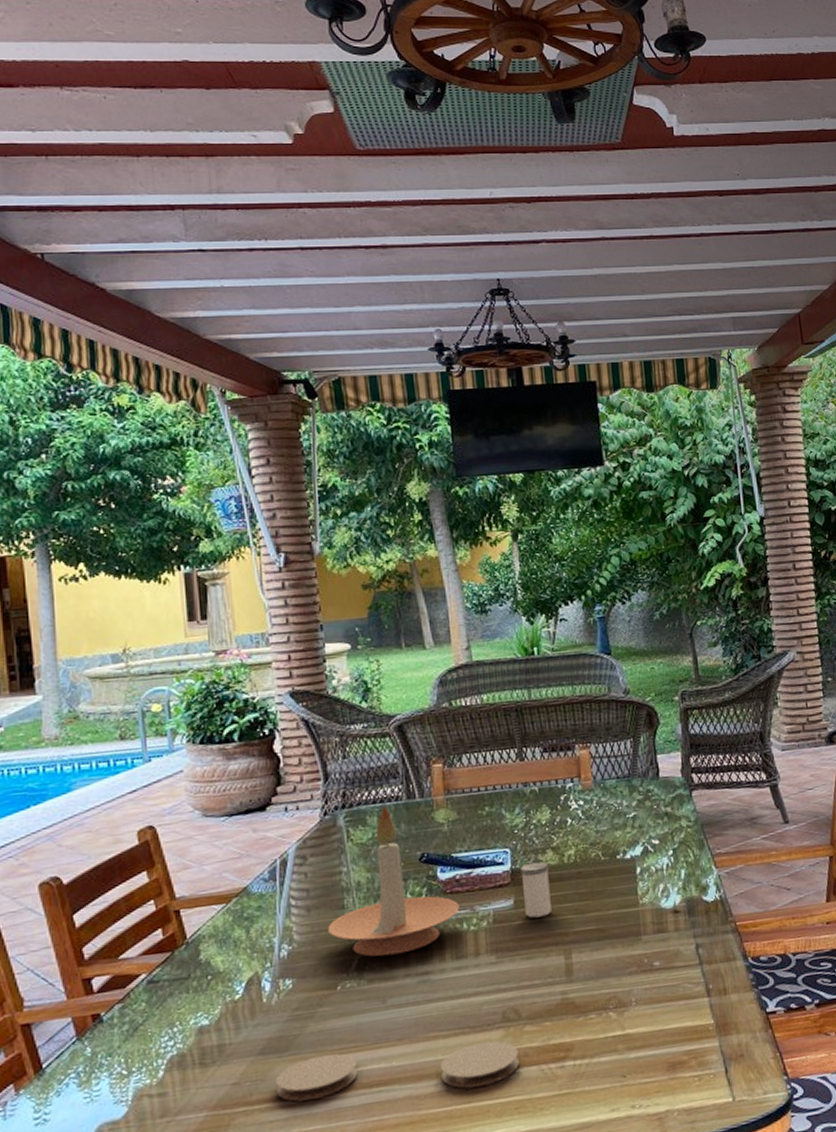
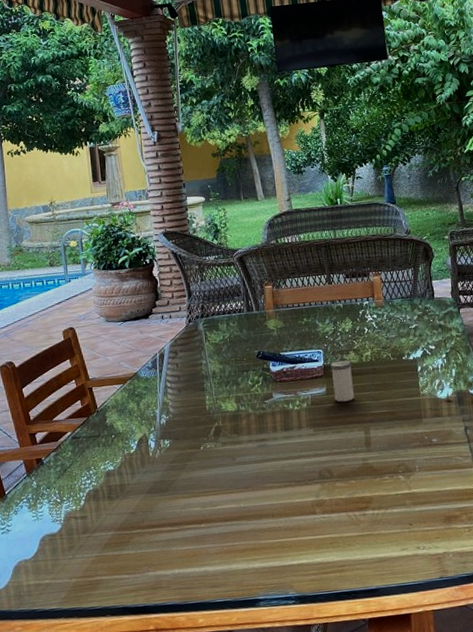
coaster: present [276,1053,358,1102] -> none [160,495,217,528]
candle holder: present [328,806,459,957] -> none [193,316,286,426]
coaster: present [441,1041,519,1089] -> none [275,492,332,526]

